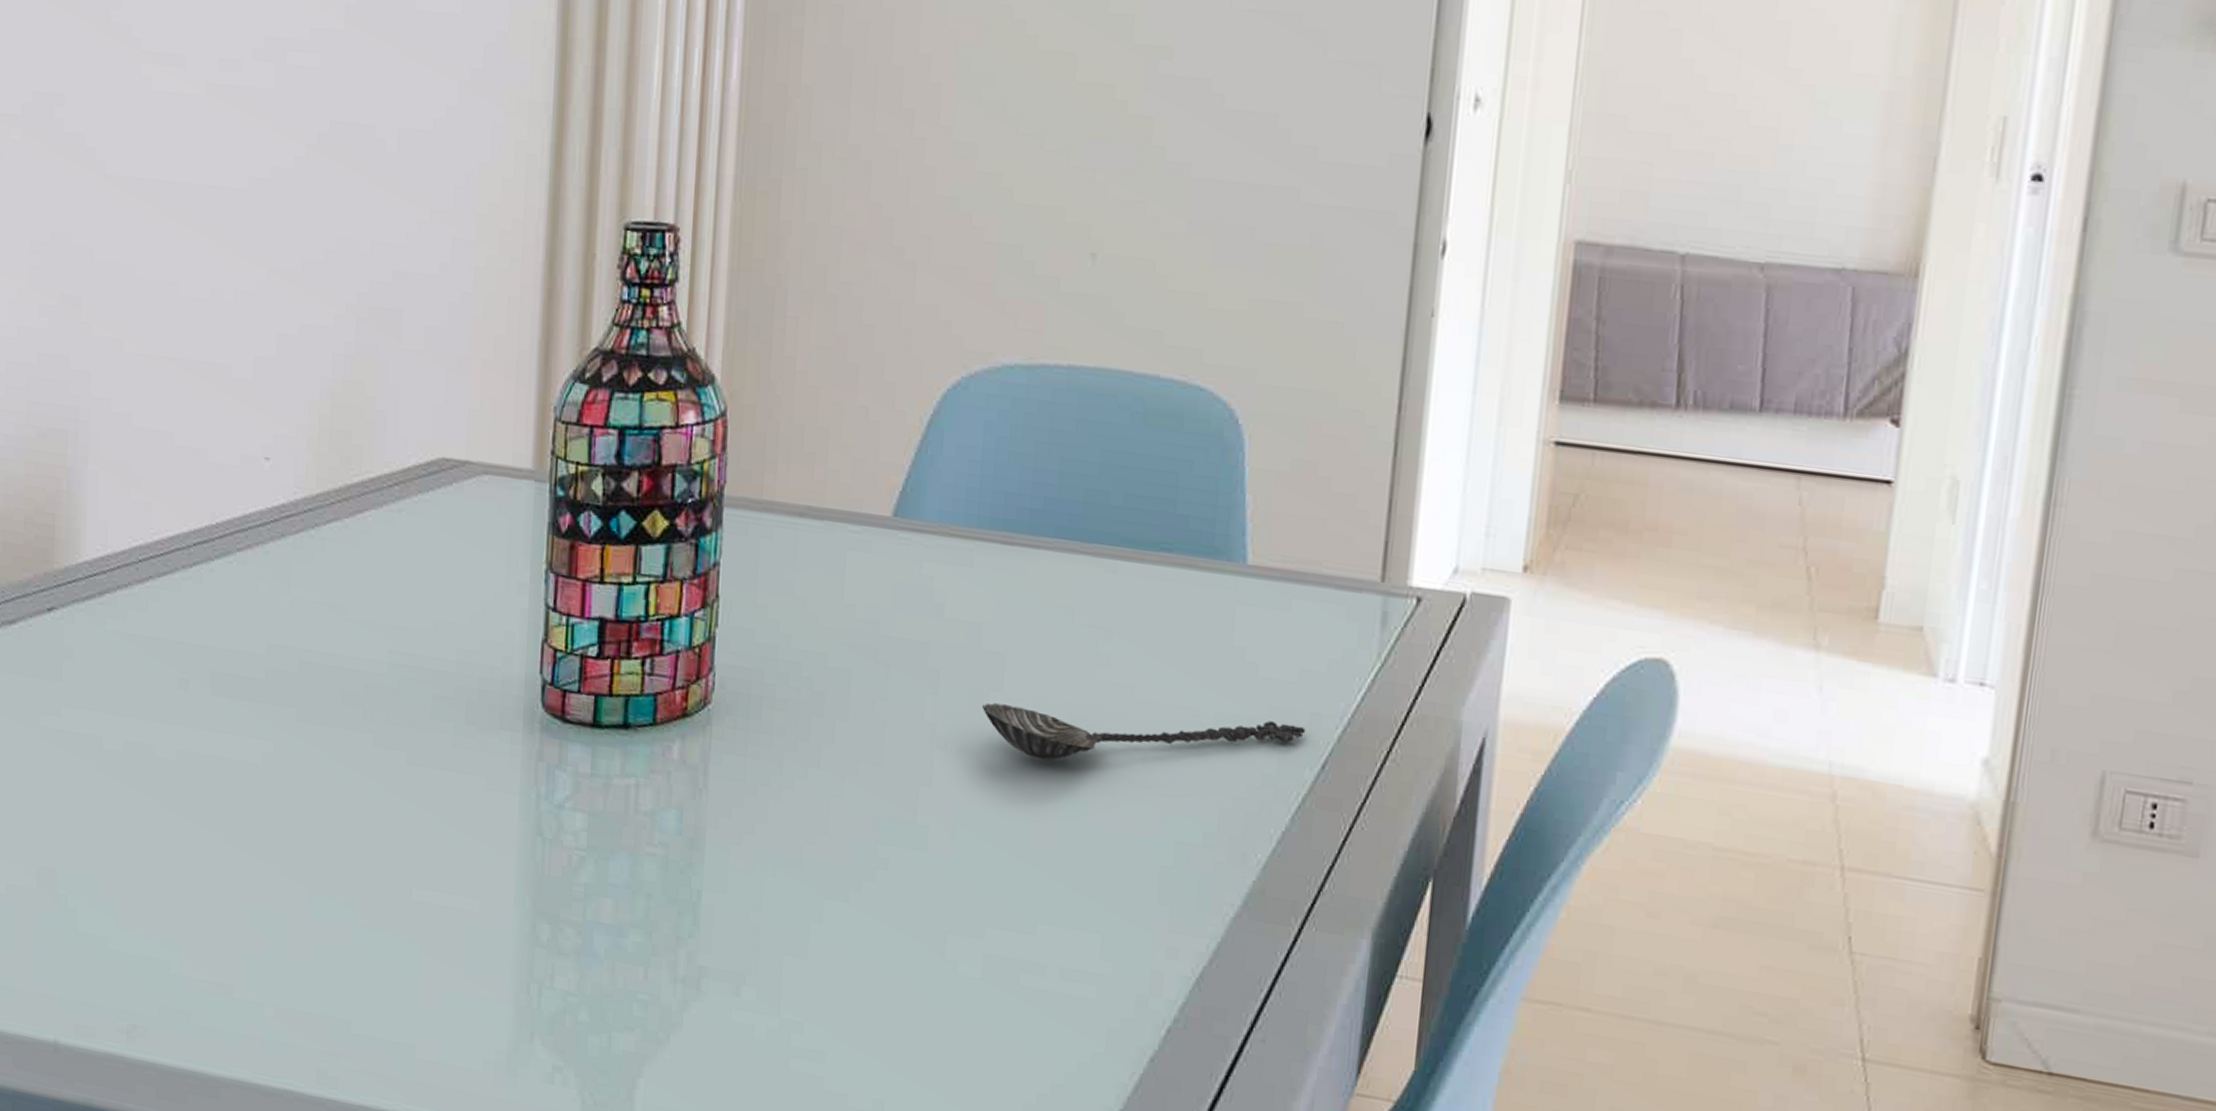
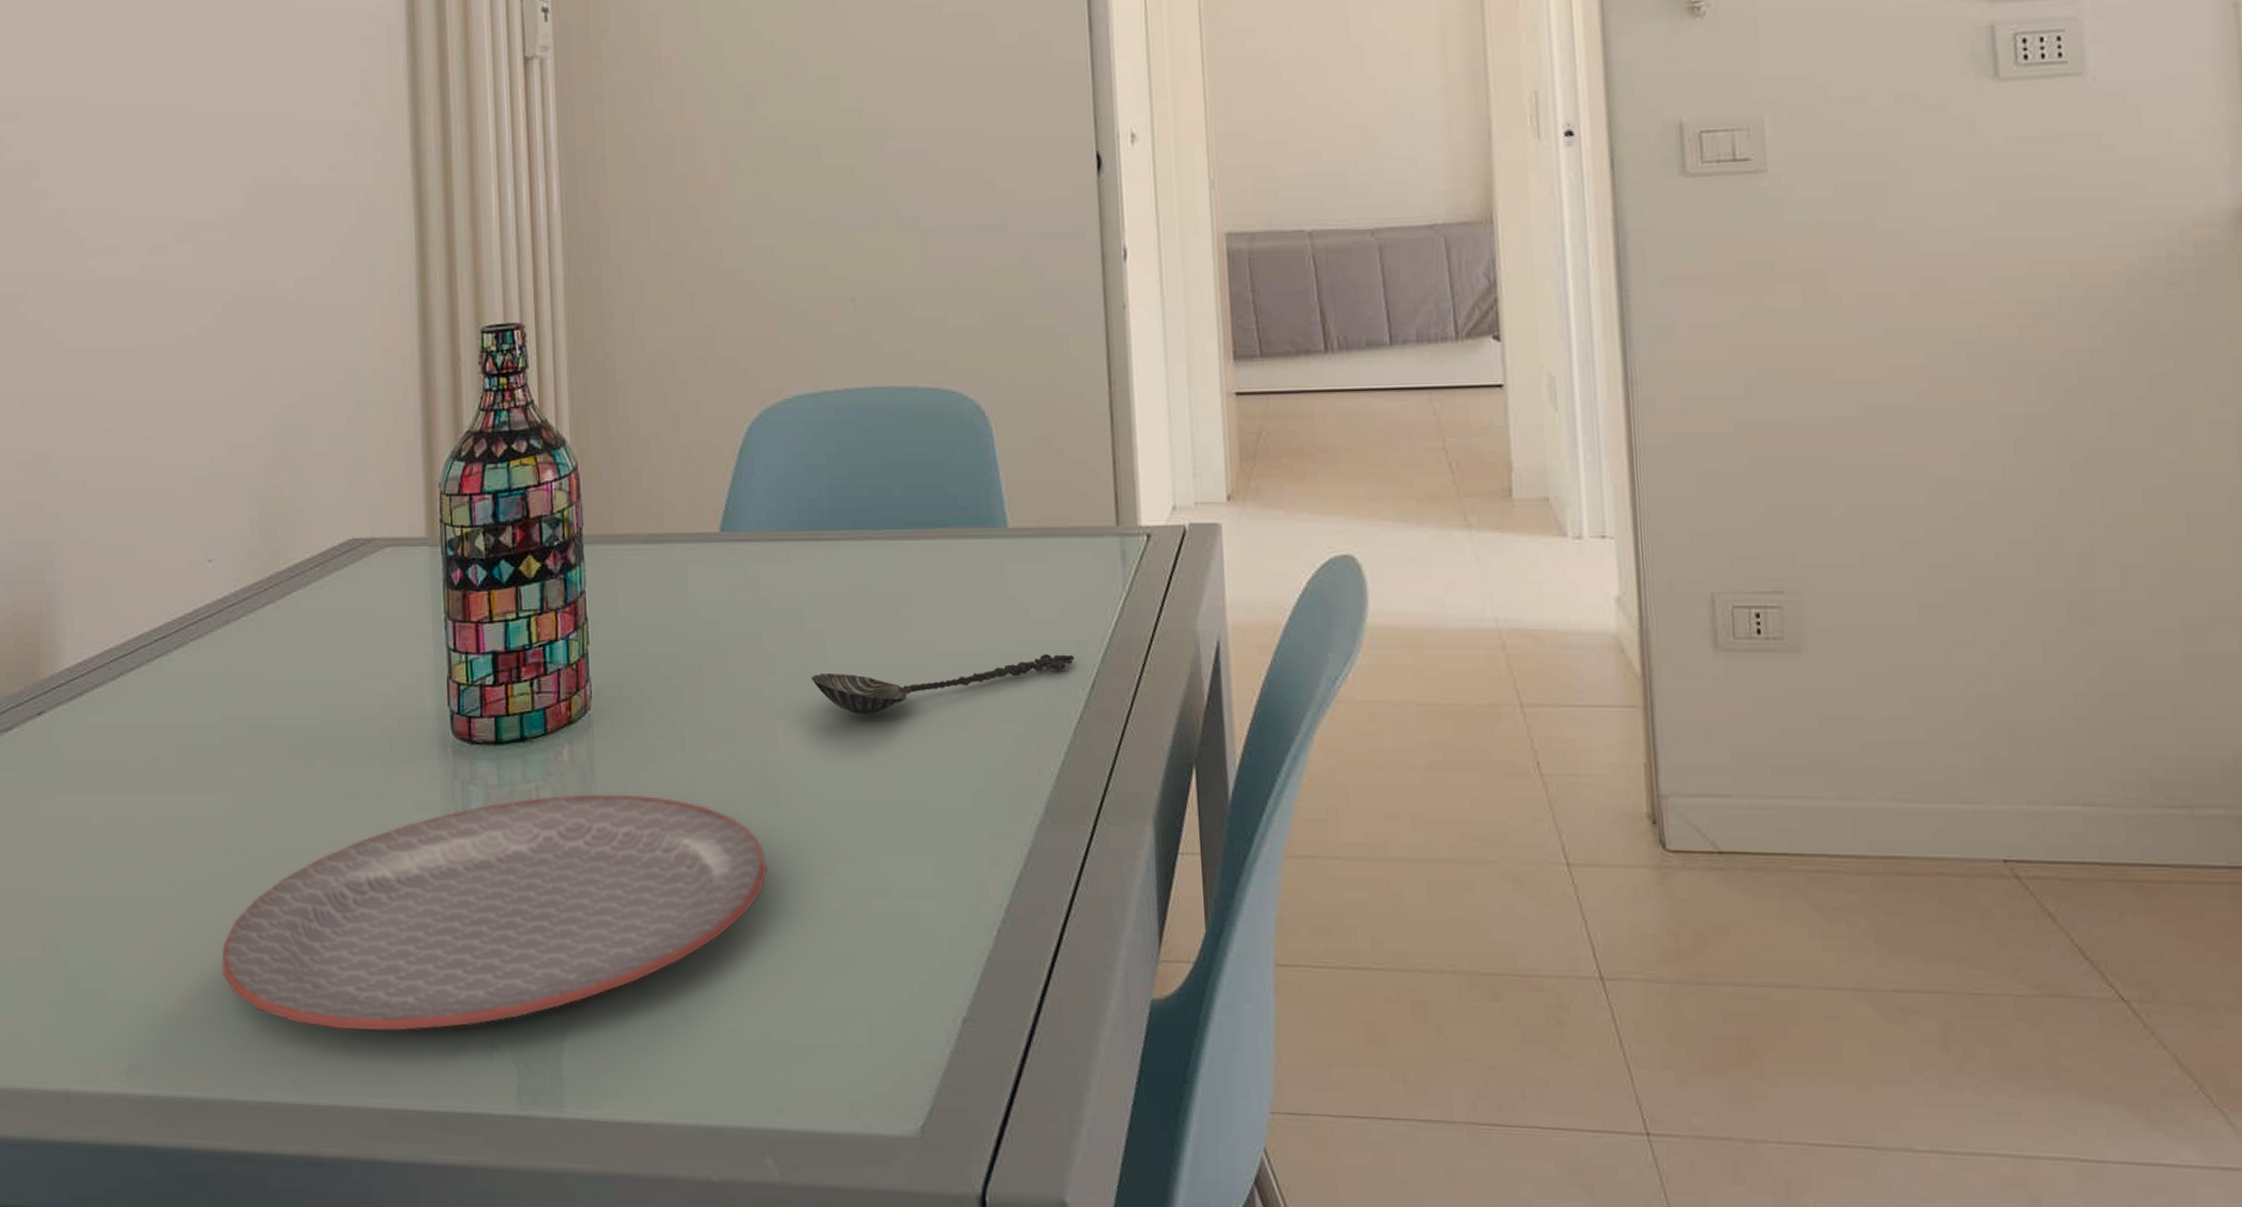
plate: none [245,794,903,1043] -> present [221,793,768,1032]

